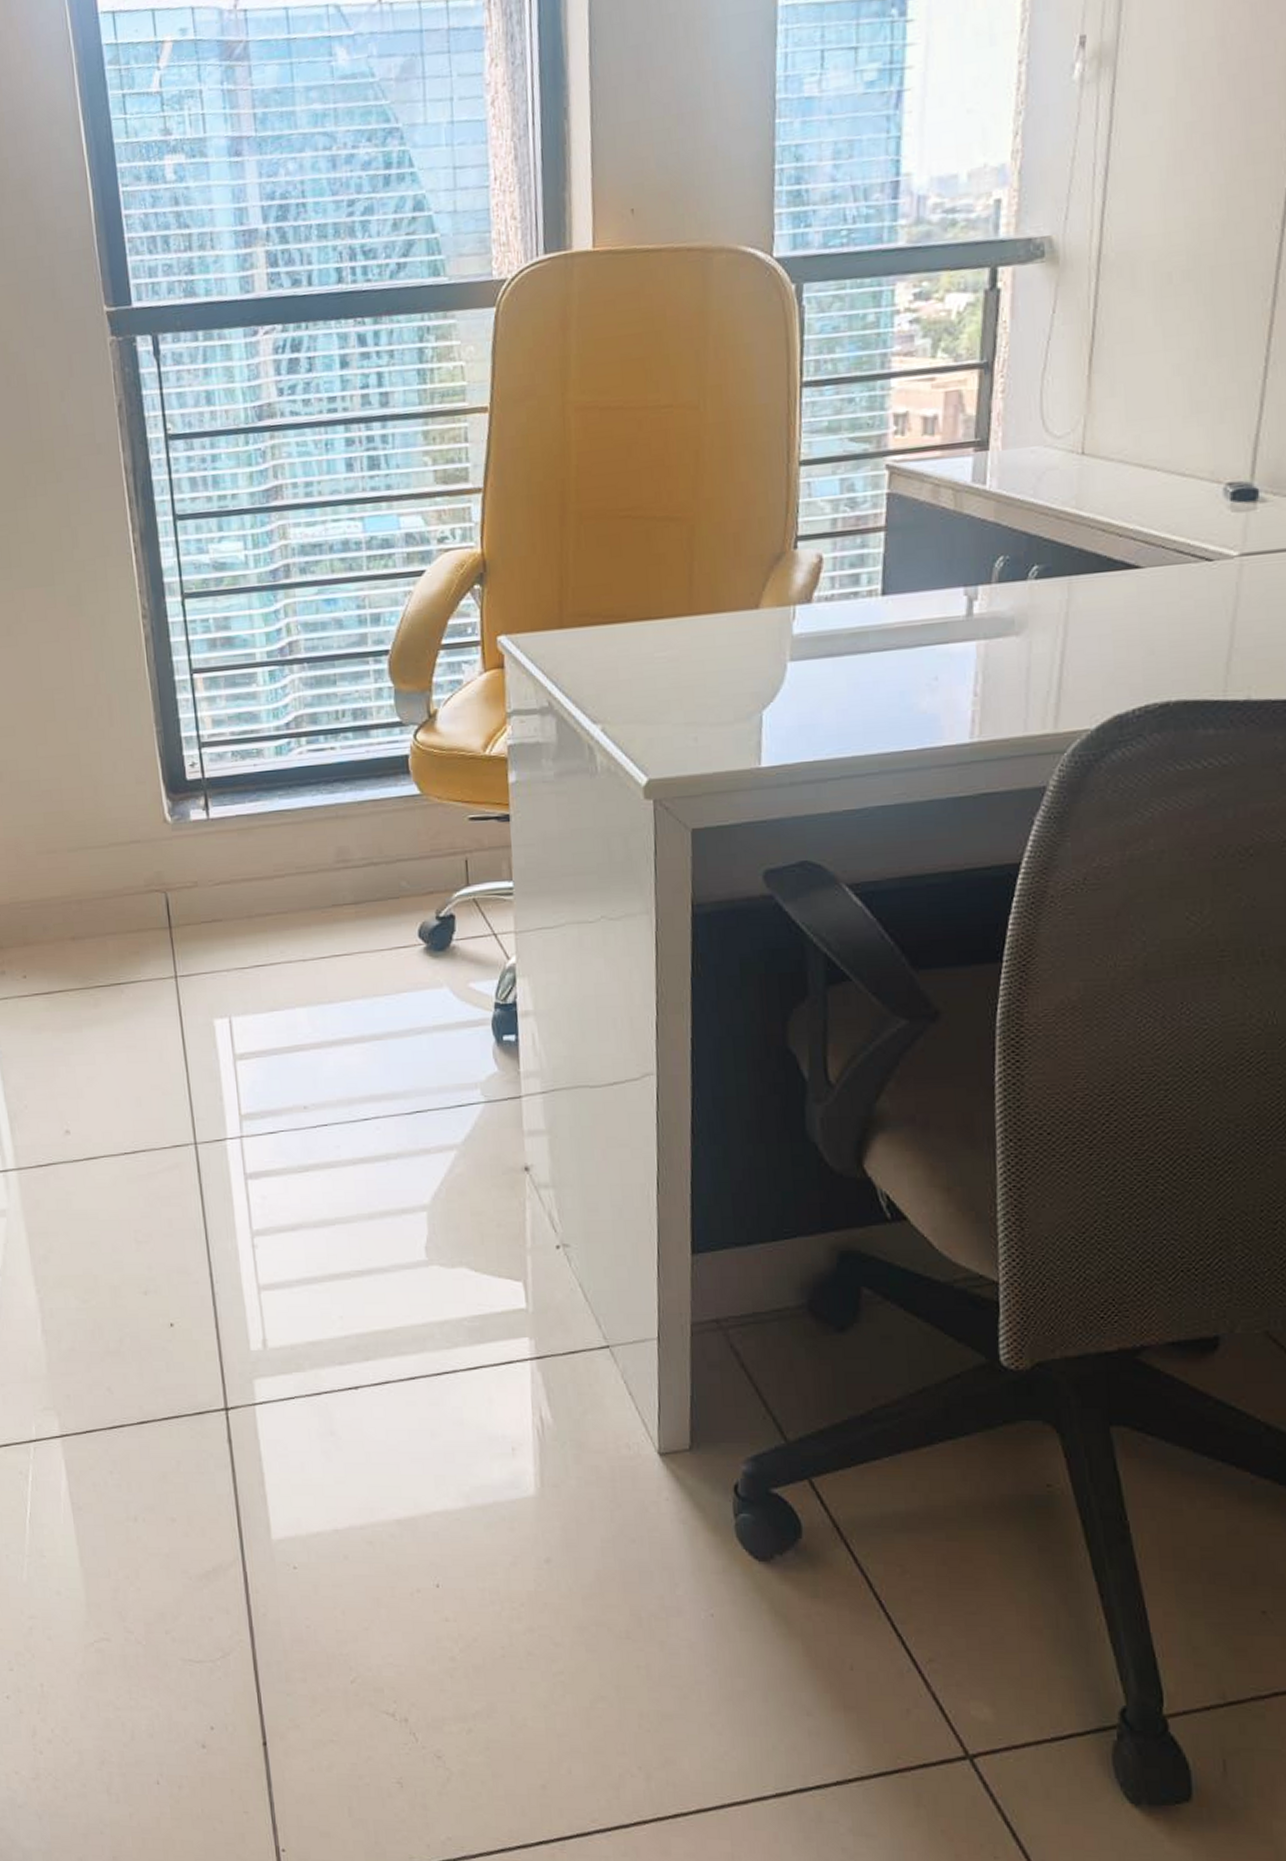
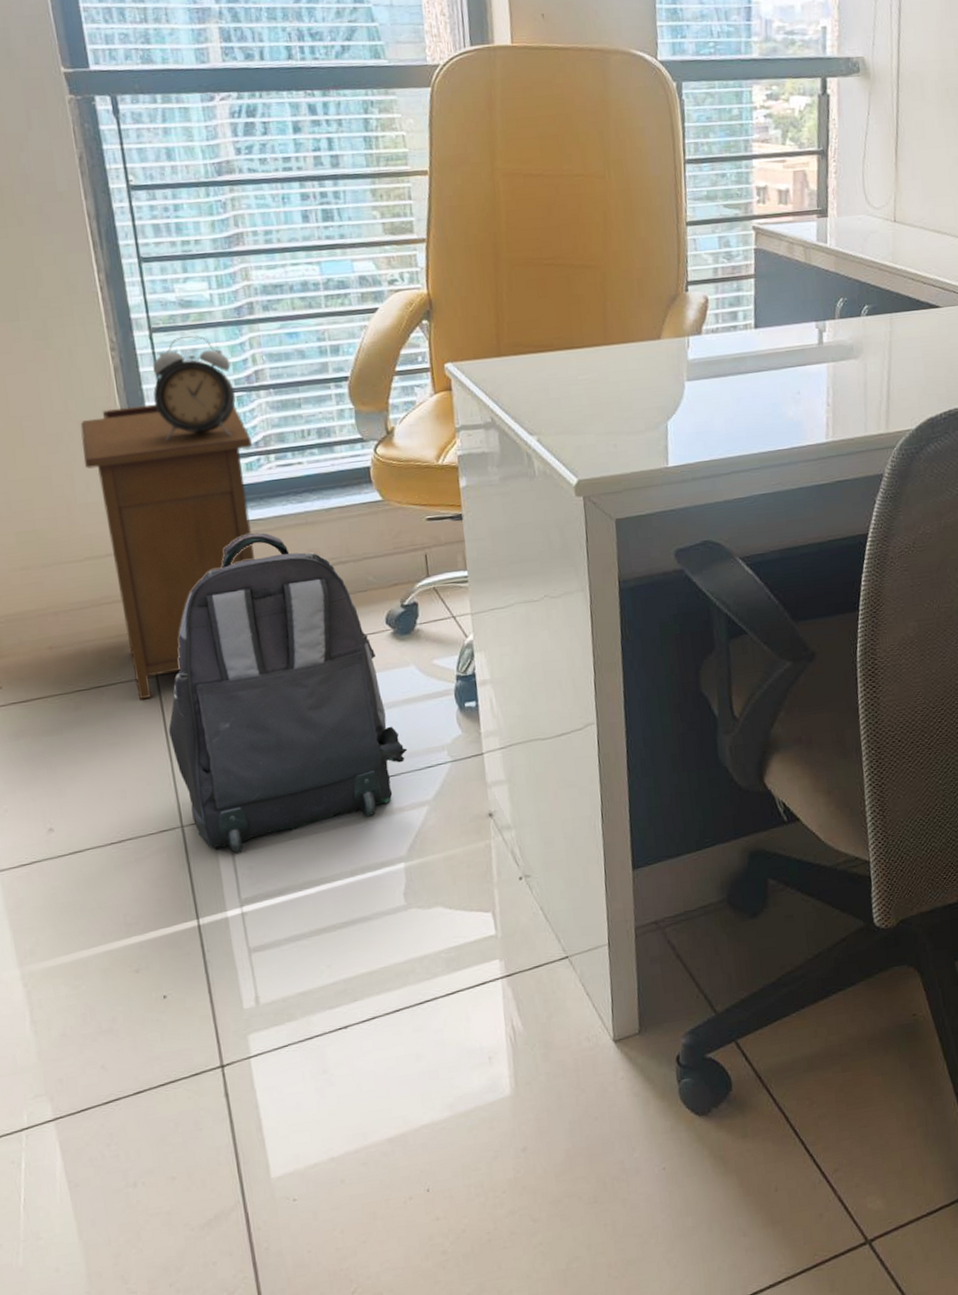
nightstand: none [110,678,284,1002] -> present [80,404,255,700]
alarm clock: none [183,602,267,720] -> present [153,335,236,441]
backpack: none [185,824,436,1180] -> present [168,532,407,853]

